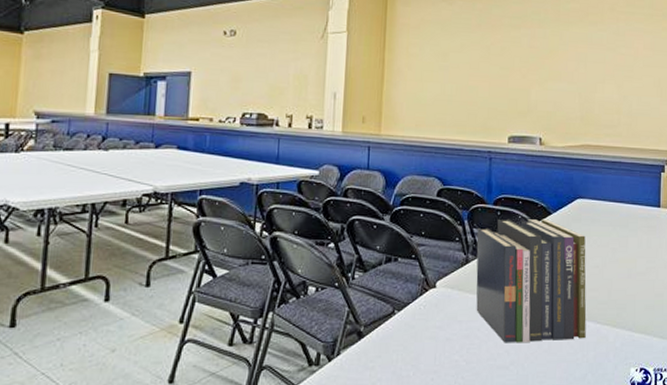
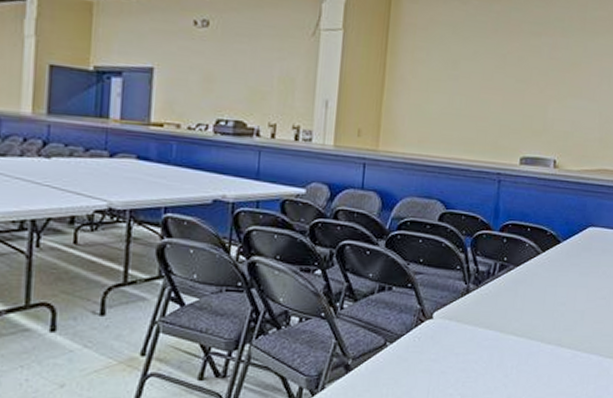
books: present [476,218,586,343] -> none [474,246,595,376]

